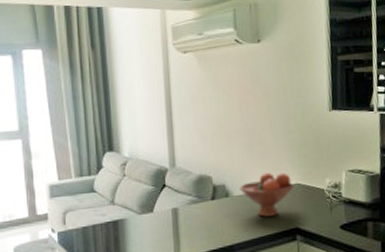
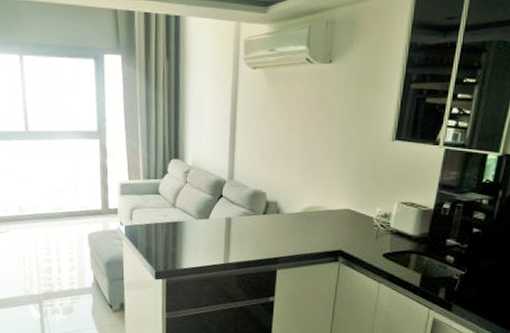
fruit bowl: present [239,172,295,217] -> none [290,195,344,237]

